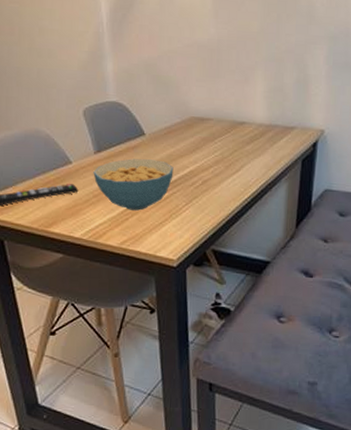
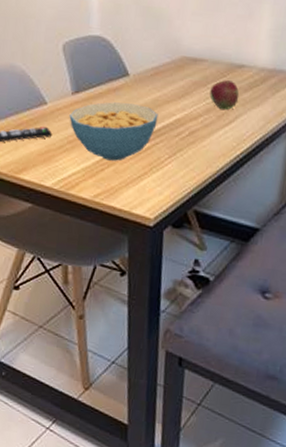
fruit: none [217,135,243,161] -> present [209,80,240,110]

